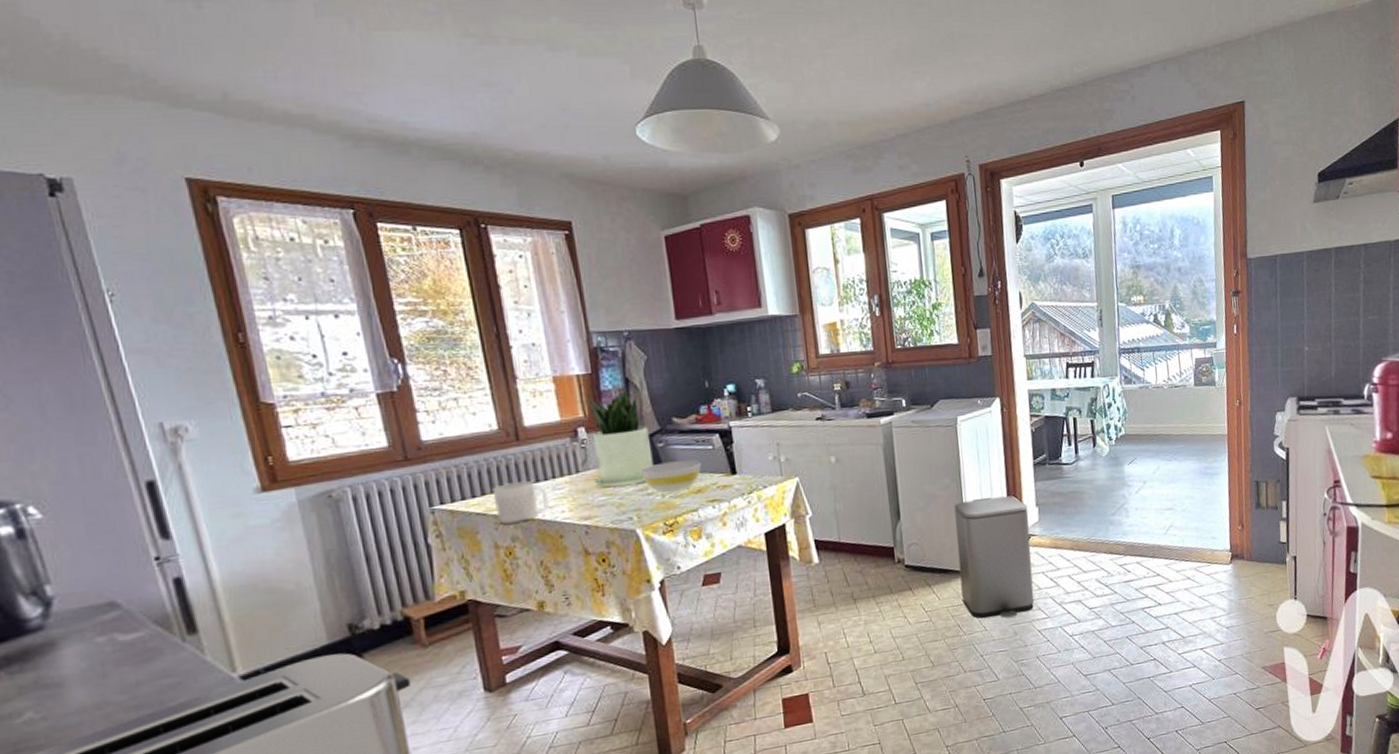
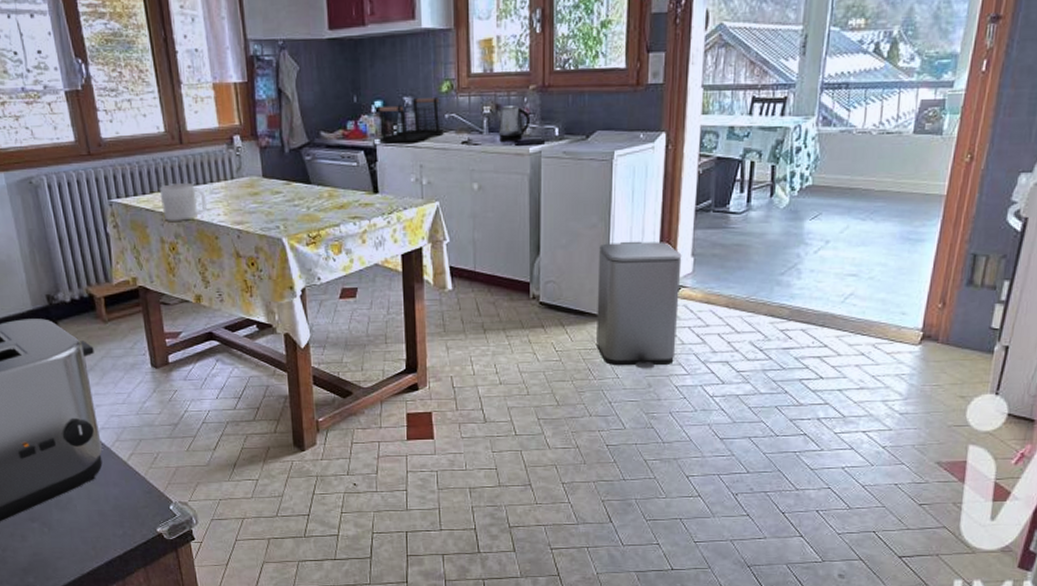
planter: present [586,390,654,488] -> none [242,100,301,196]
bowl: present [640,459,702,494] -> none [288,175,346,206]
dish rack: none [729,378,798,426] -> present [376,98,444,145]
kettle: none [846,381,879,417] -> present [496,106,531,143]

